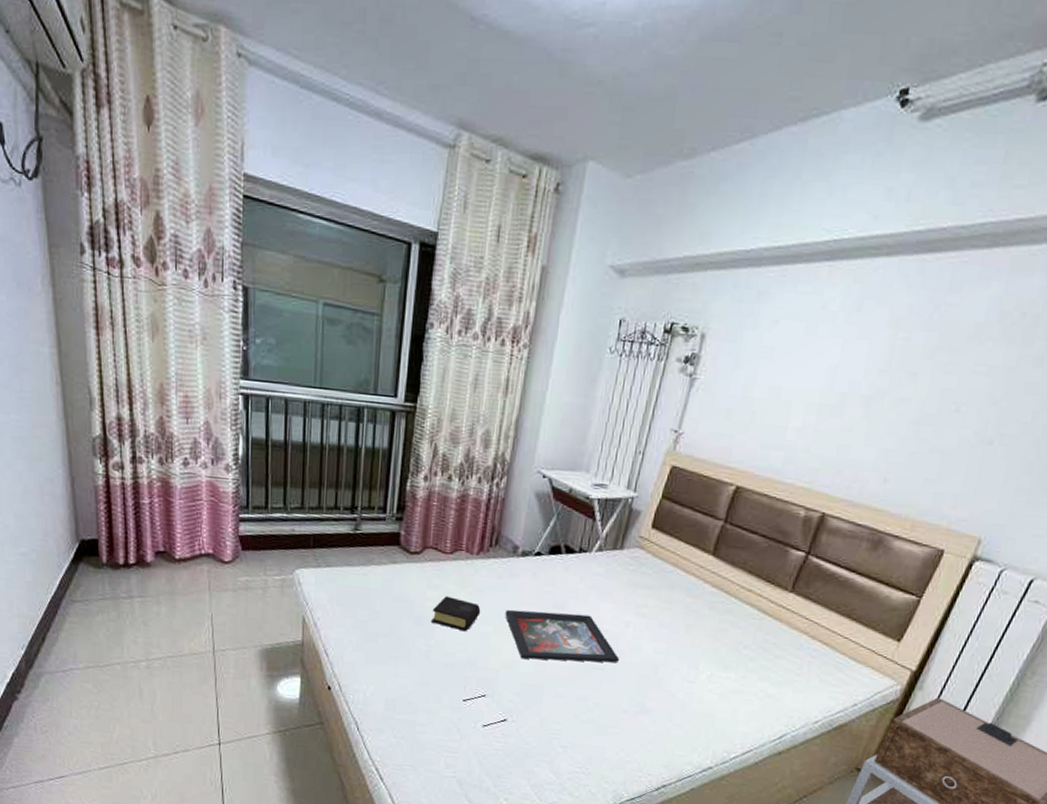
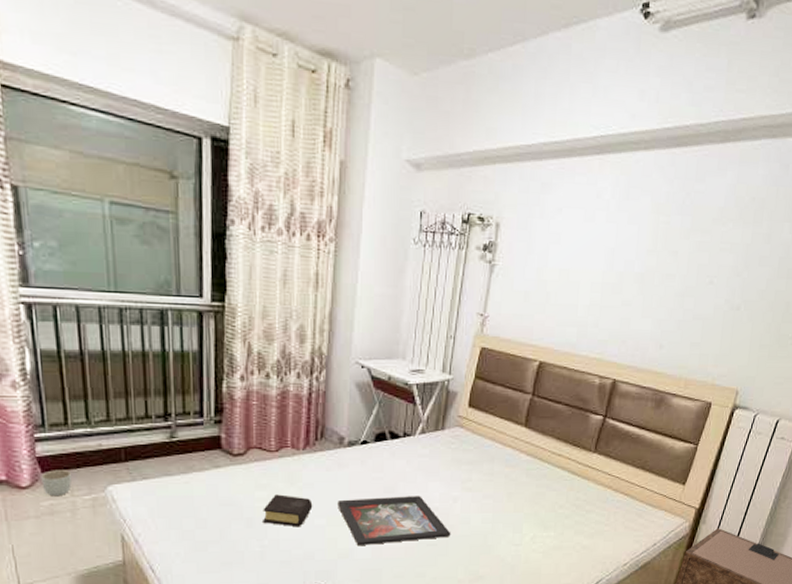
planter: none [241,549,266,574] -> present [41,470,72,497]

